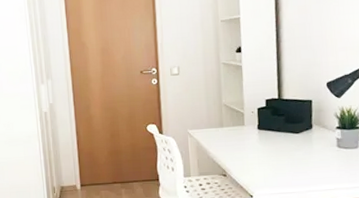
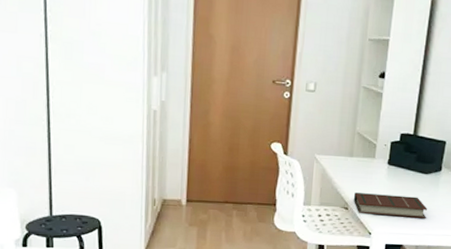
book: none [230,156,305,179] -> present [354,192,427,218]

